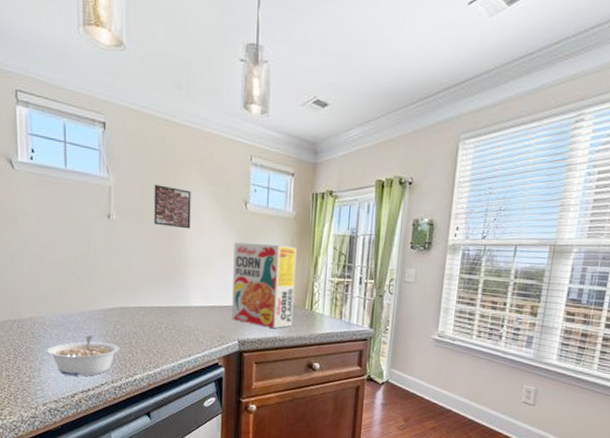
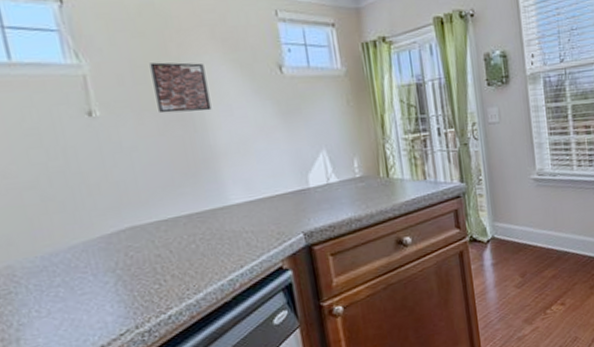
legume: present [46,334,120,377] -> none [24,272,140,337]
cereal box: present [232,242,297,328] -> none [274,108,369,210]

